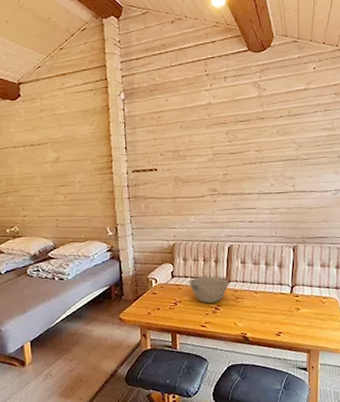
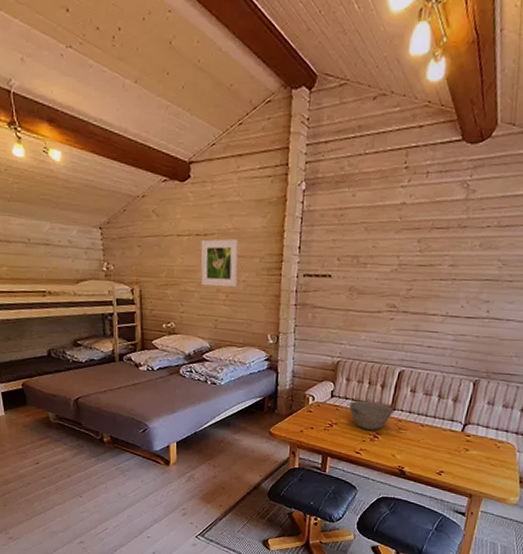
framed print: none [36,146,73,190] -> present [200,239,239,288]

